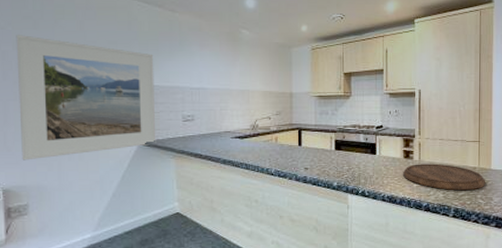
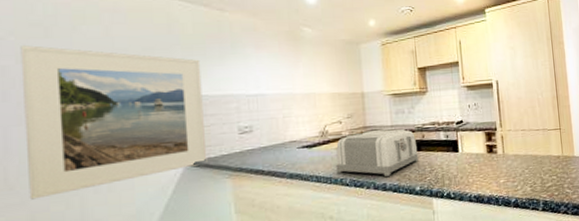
toaster: none [263,127,338,170] -> present [336,129,419,177]
cutting board: present [403,163,486,190] -> none [488,155,571,182]

